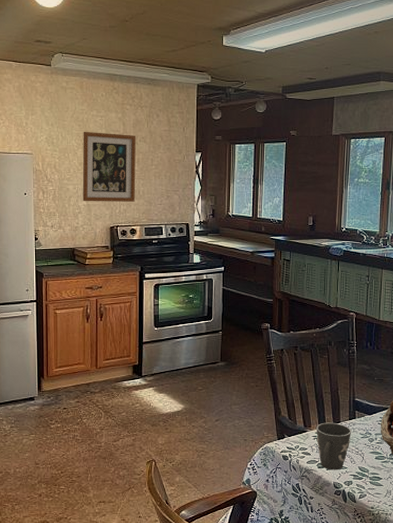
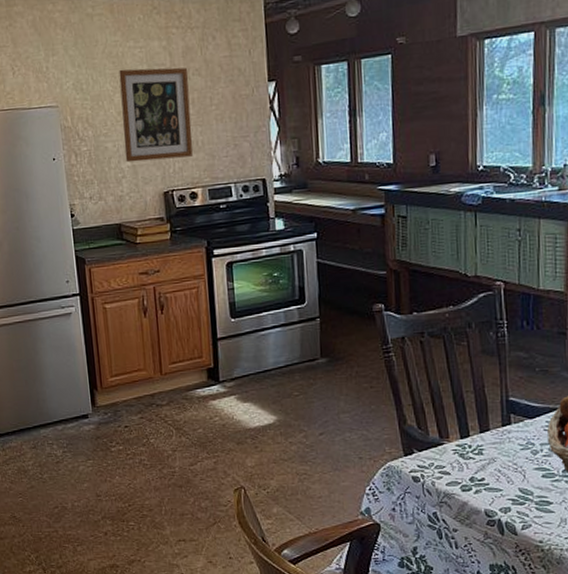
mug: present [316,422,351,470] -> none [456,430,506,494]

